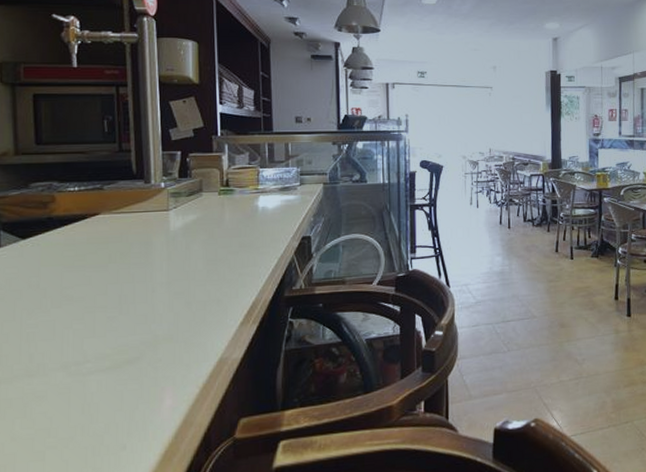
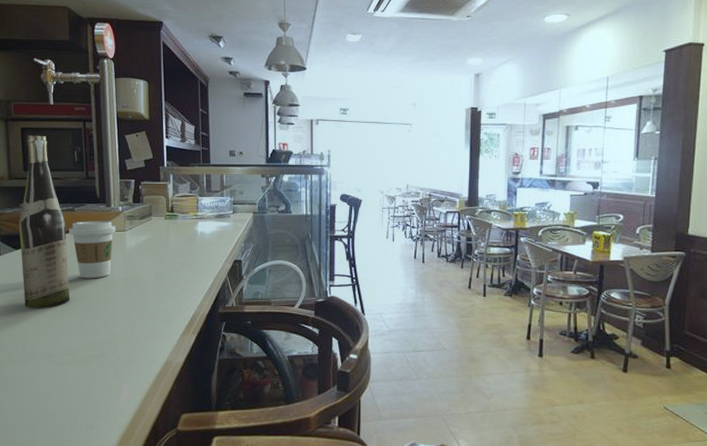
wine bottle: none [28,102,96,309] -> present [19,135,70,308]
coffee cup: none [96,199,158,269] -> present [69,221,116,279]

